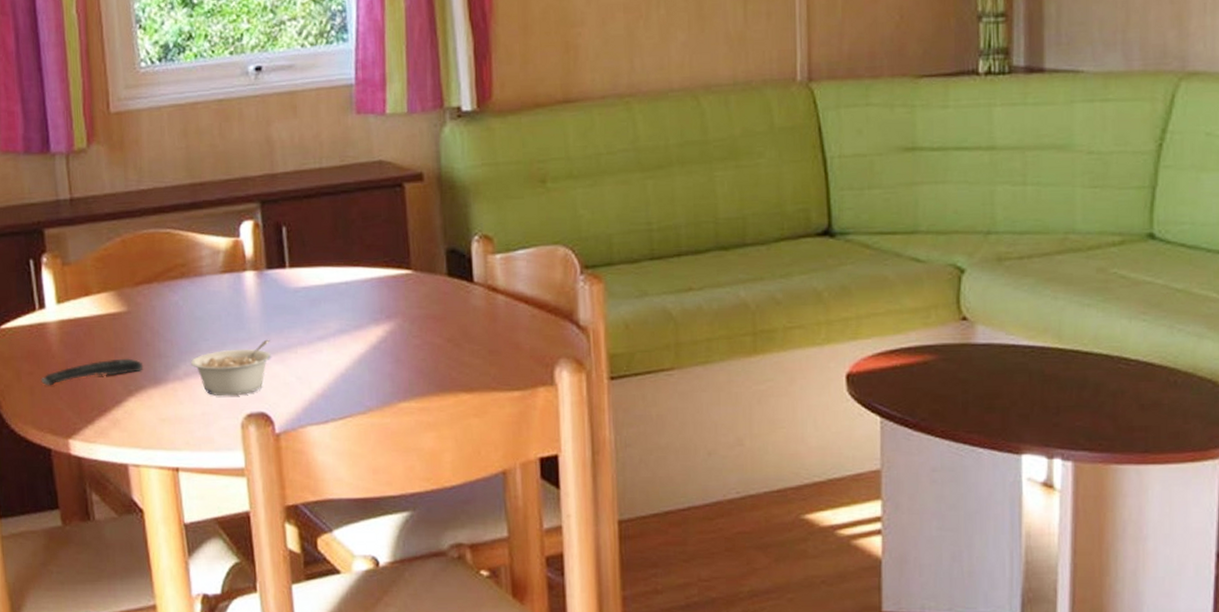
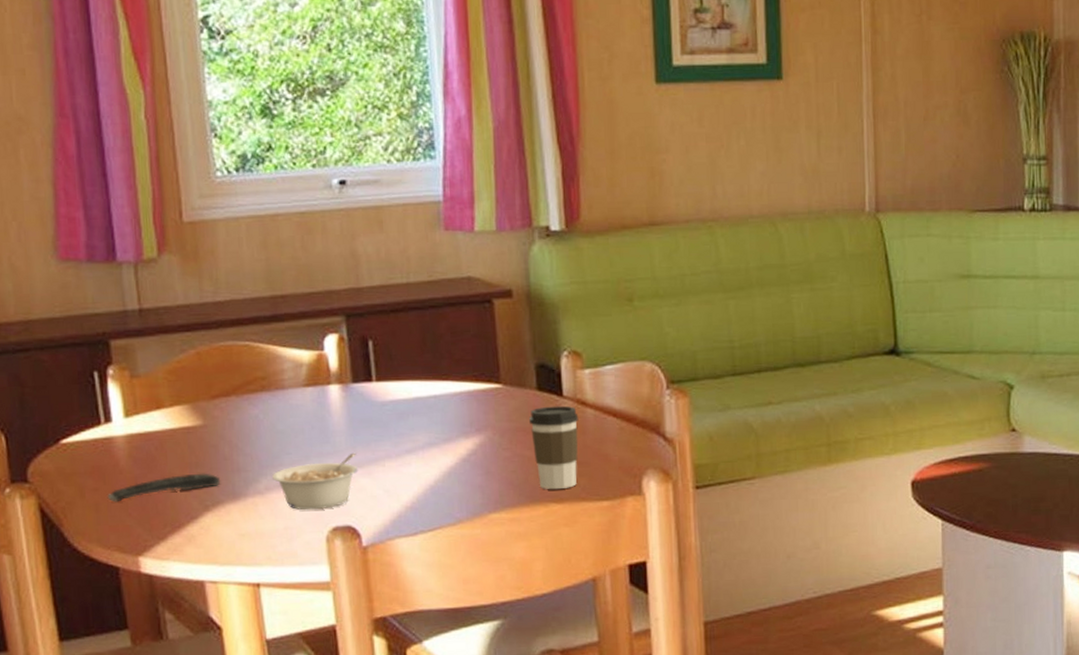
coffee cup: none [440,292,489,379] -> present [529,405,579,490]

